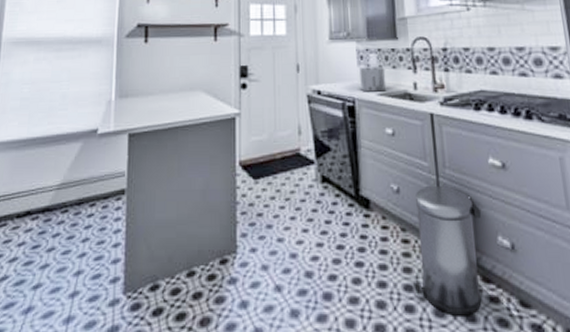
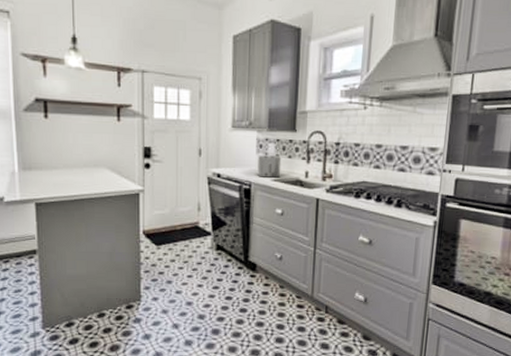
pedal bin: present [412,186,481,316] -> none [283,256,345,345]

